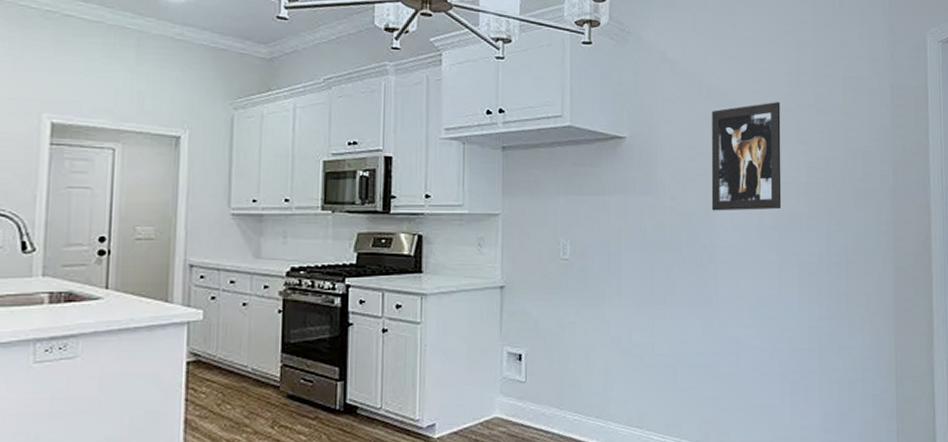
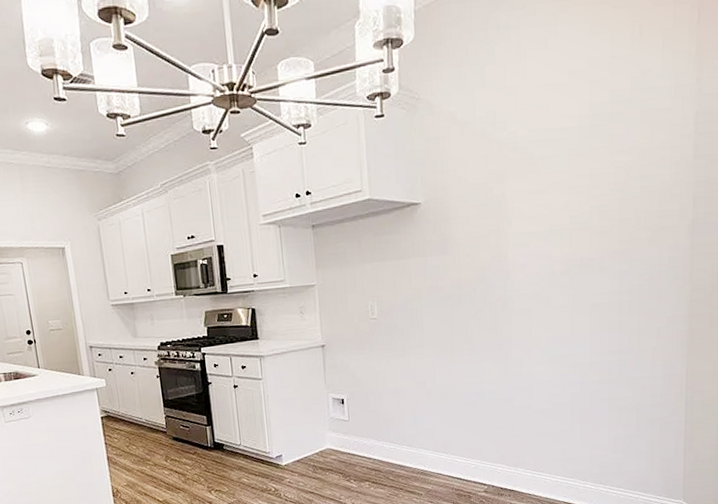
wall art: present [711,101,782,211] -> none [503,147,573,263]

